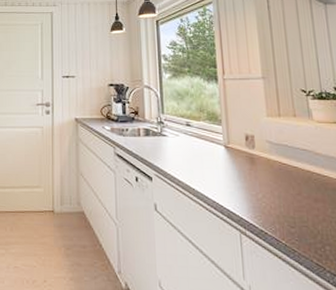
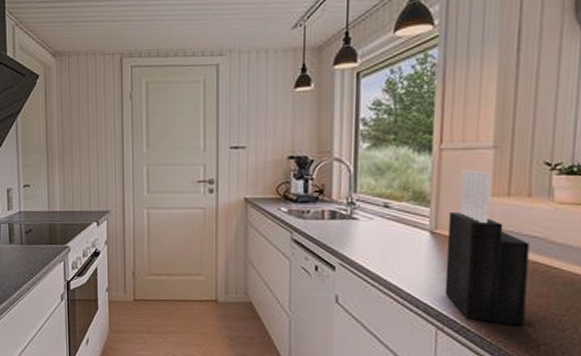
knife block: none [237,96,309,229] -> present [444,170,530,327]

